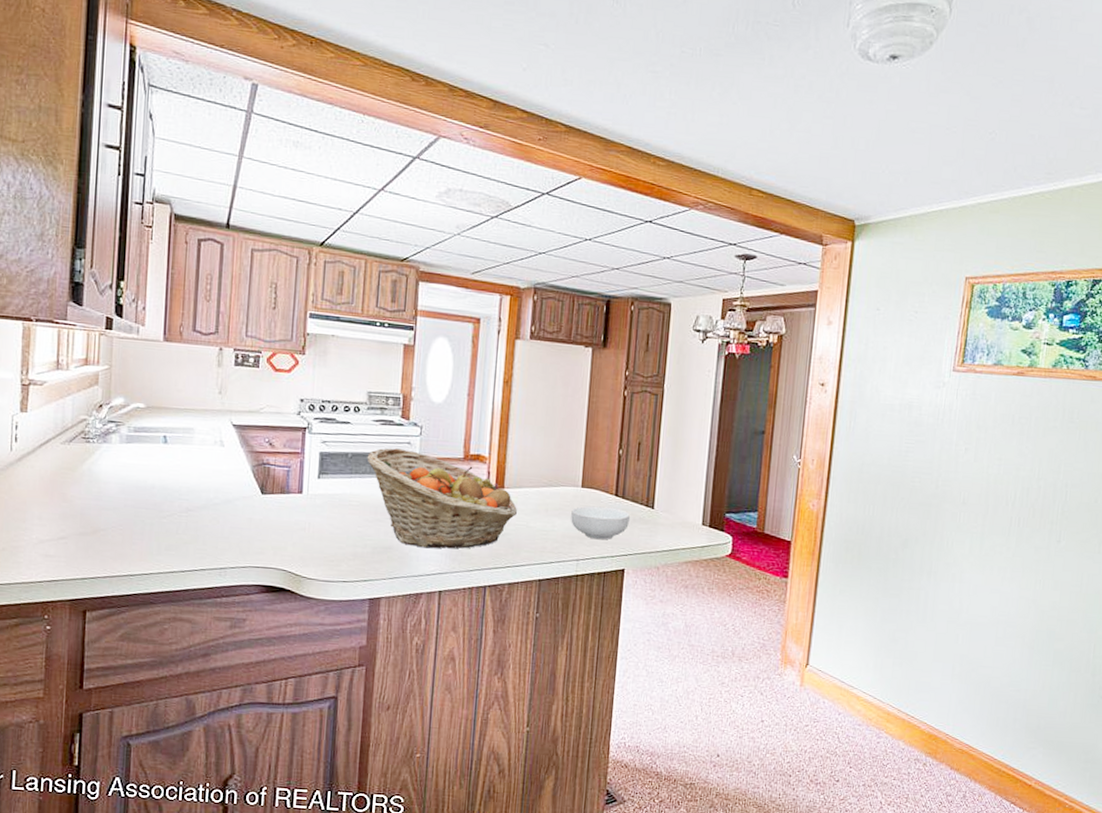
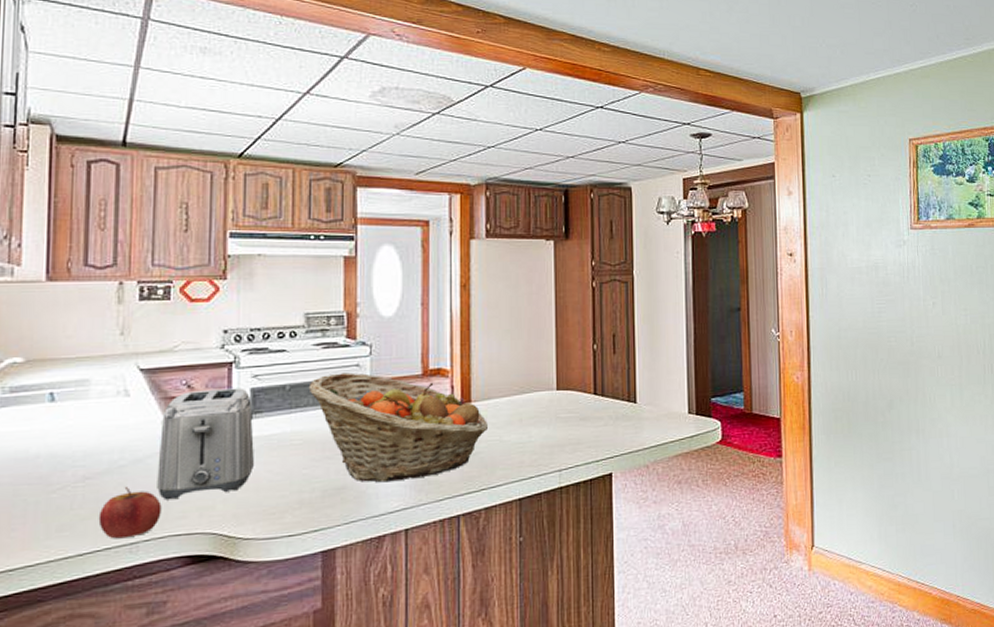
apple: none [197,522,245,564] -> present [98,487,162,539]
toaster: none [242,448,320,538] -> present [157,388,254,500]
cereal bowl: present [571,506,630,540] -> none [548,407,612,445]

